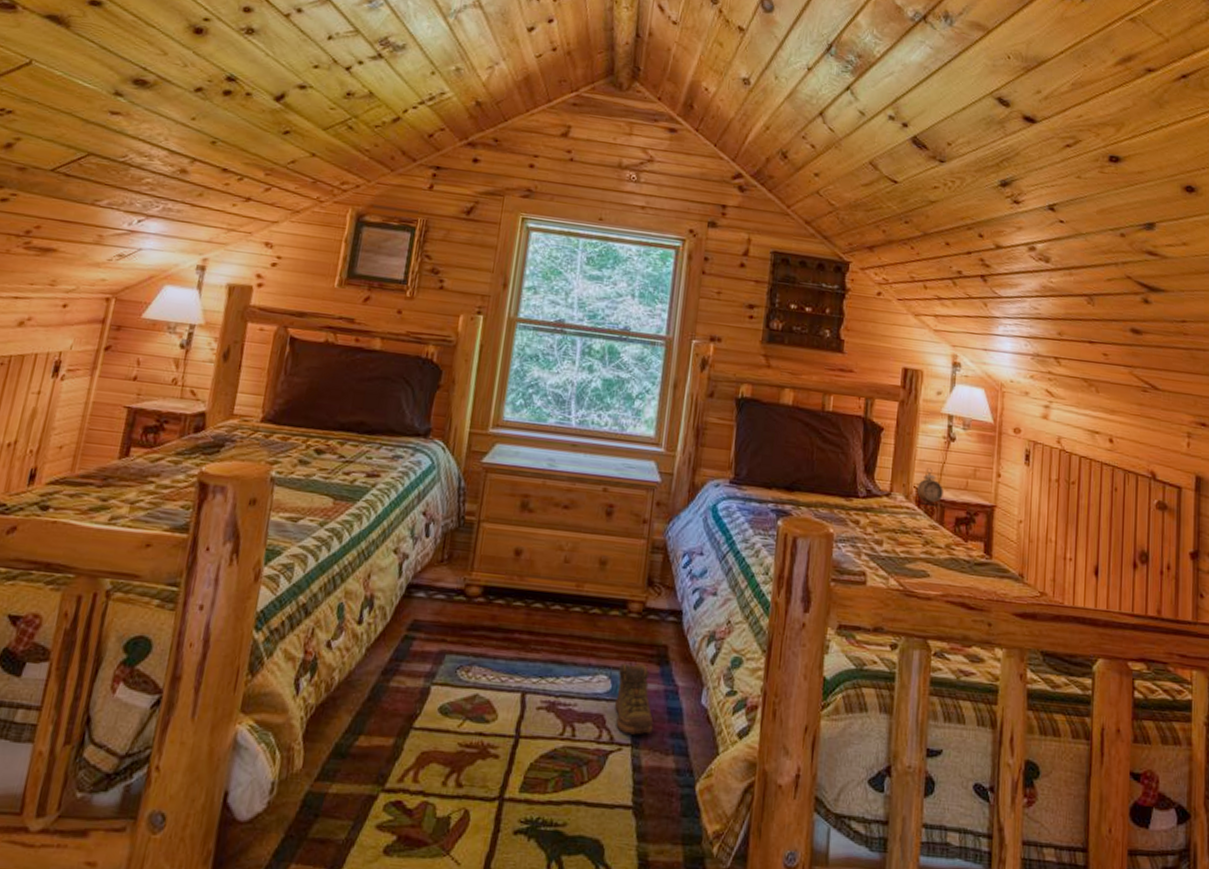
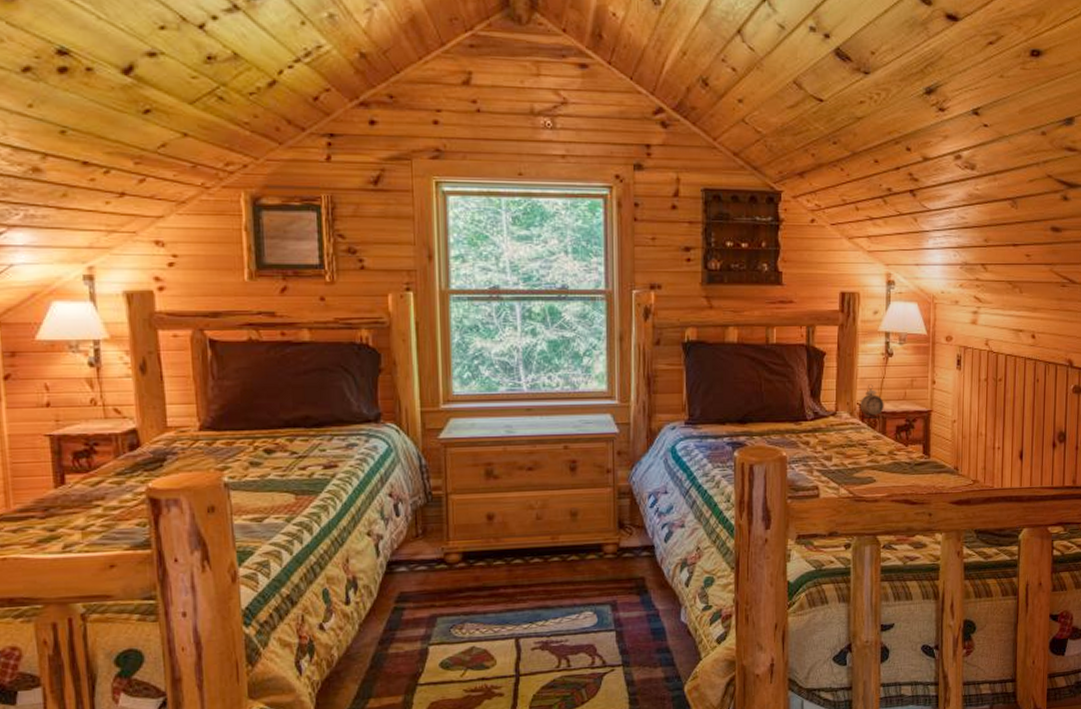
hiking boot: present [615,661,654,735] -> none [603,596,640,657]

